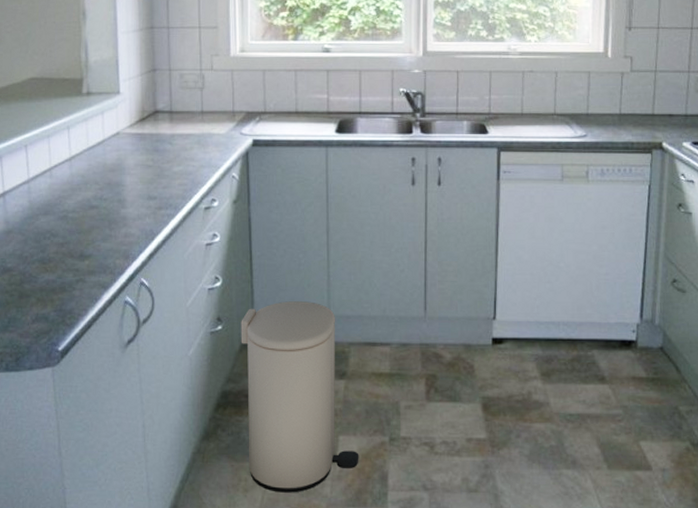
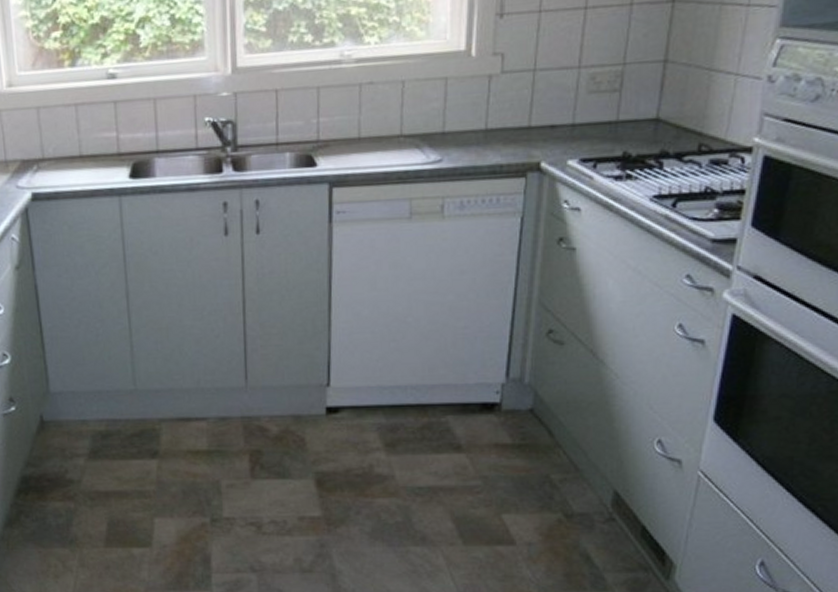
pedal bin: present [241,301,359,493] -> none [36,376,178,578]

